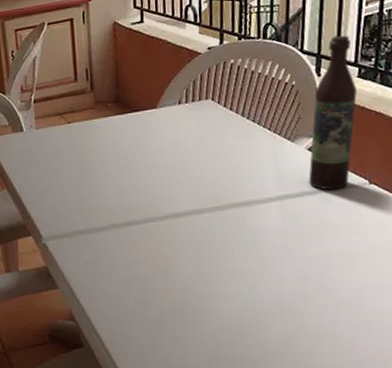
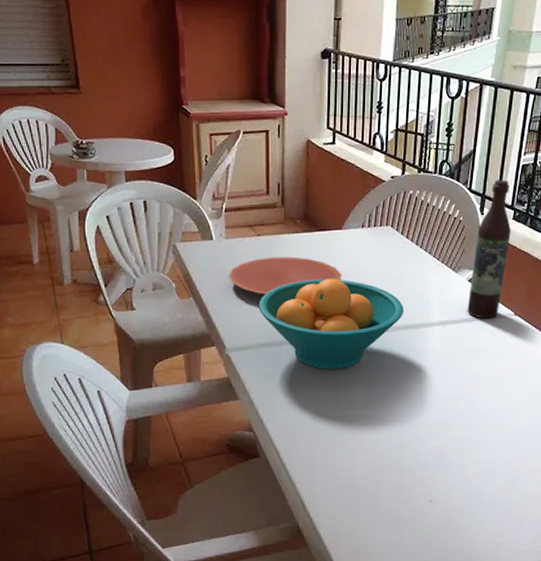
plate: none [41,140,160,181] -> present [228,257,342,294]
fruit bowl: none [73,159,233,255] -> present [258,278,404,369]

